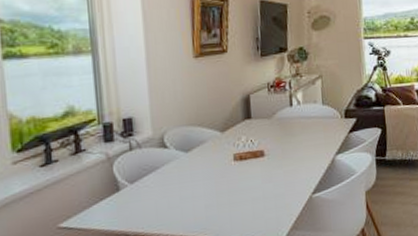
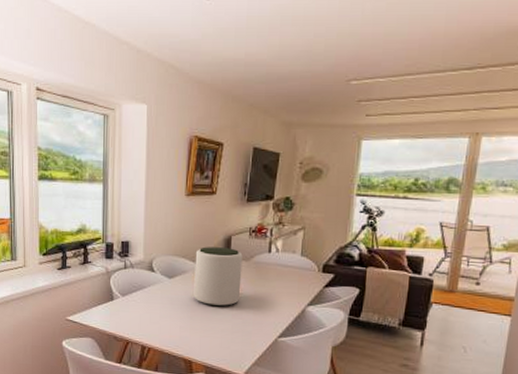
plant pot: none [212,107,267,175] -> present [193,247,243,307]

